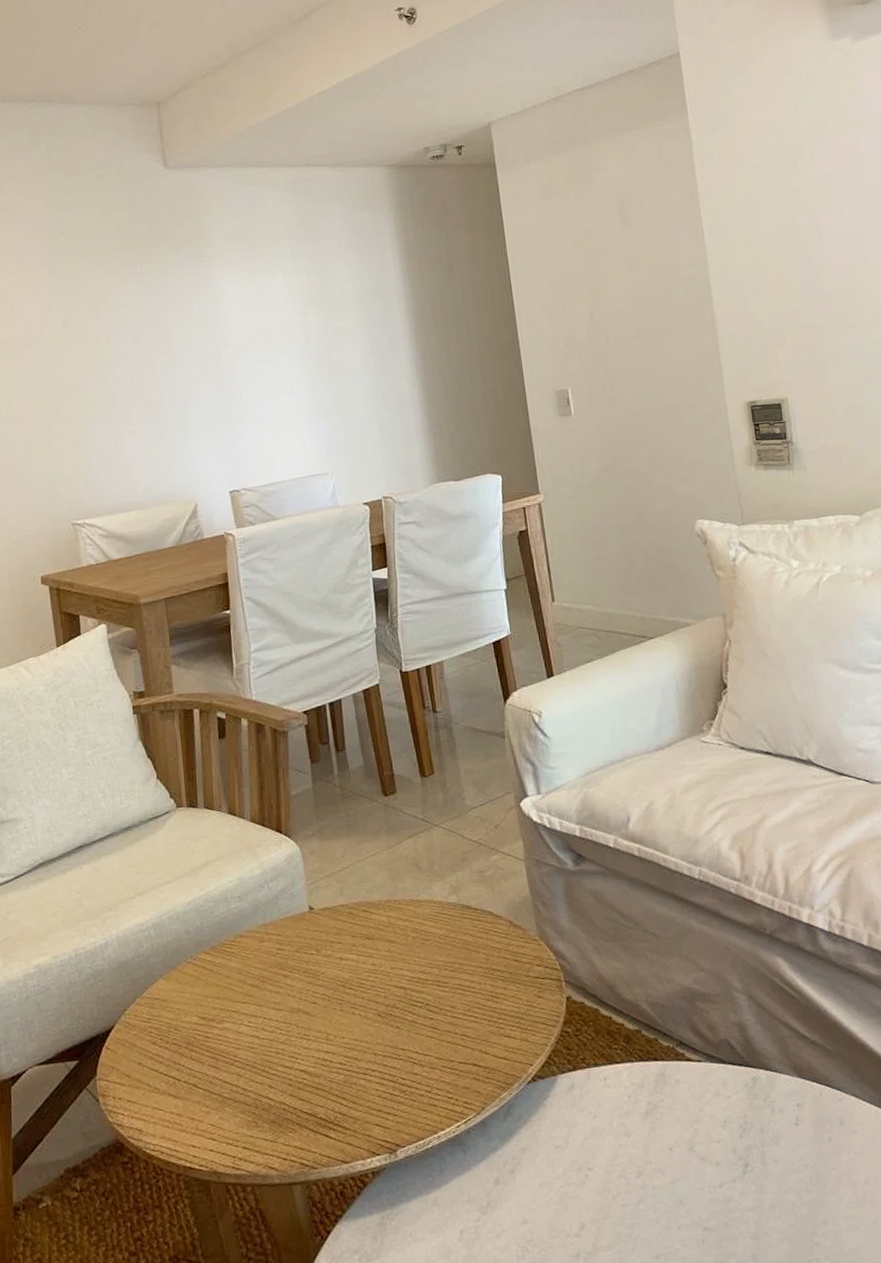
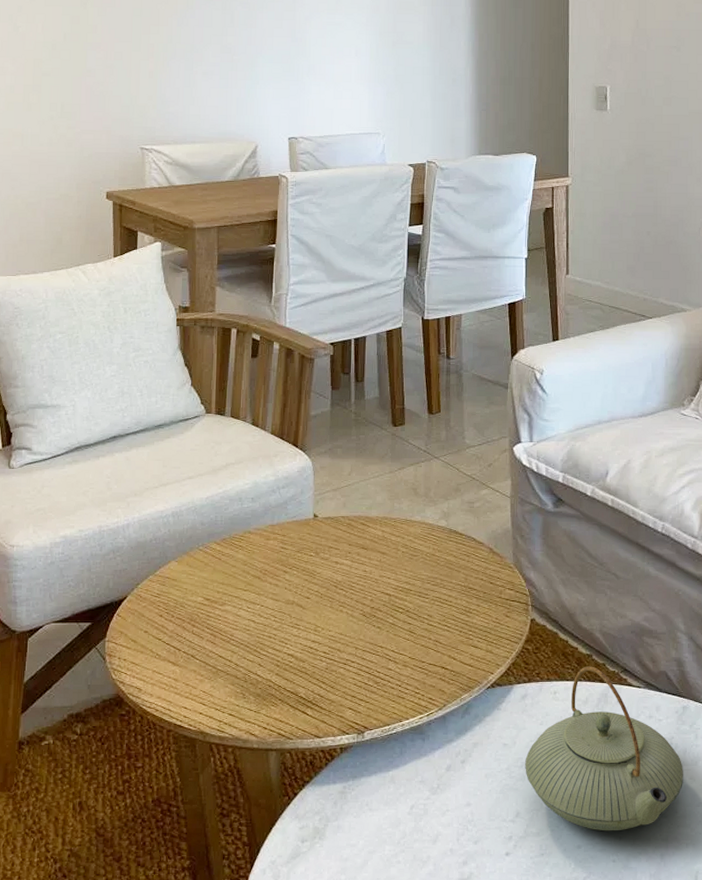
teapot: none [582,1043,766,1235] -> present [525,666,683,832]

